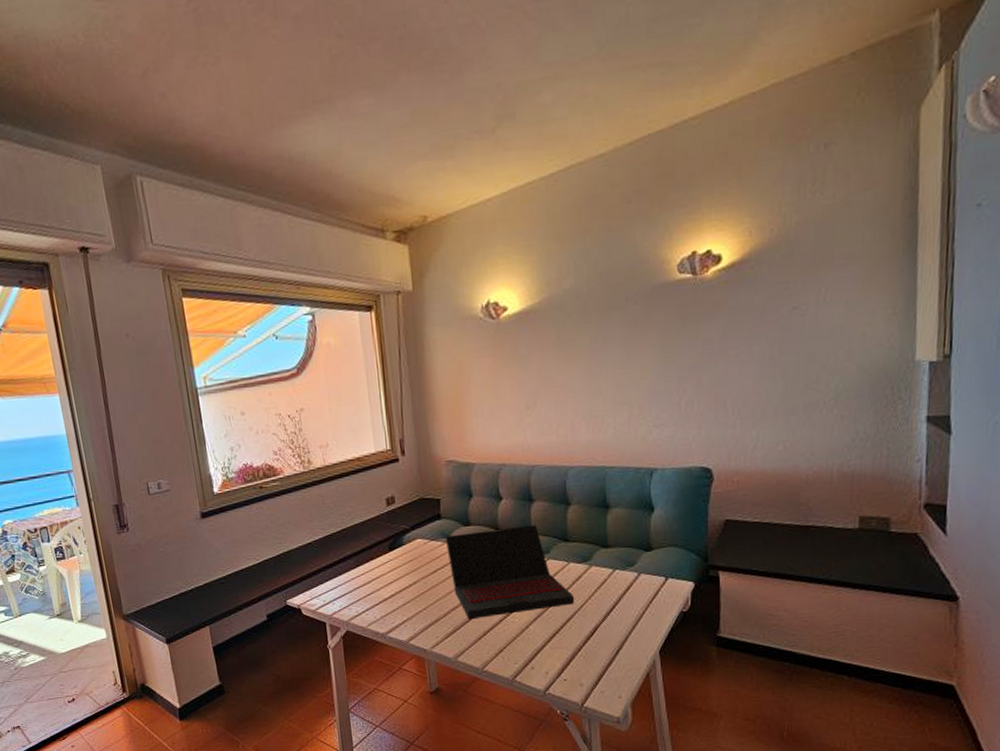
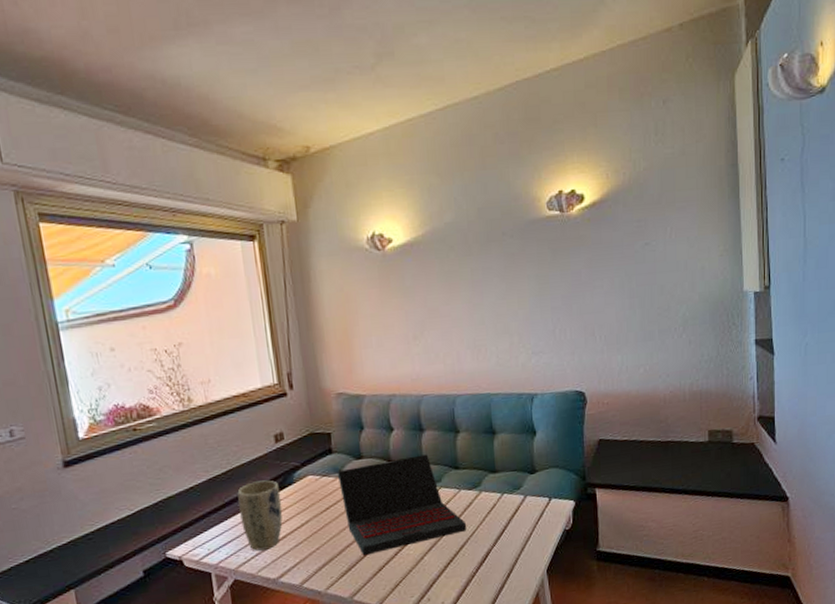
plant pot: none [351,540,392,606] -> present [237,480,283,551]

